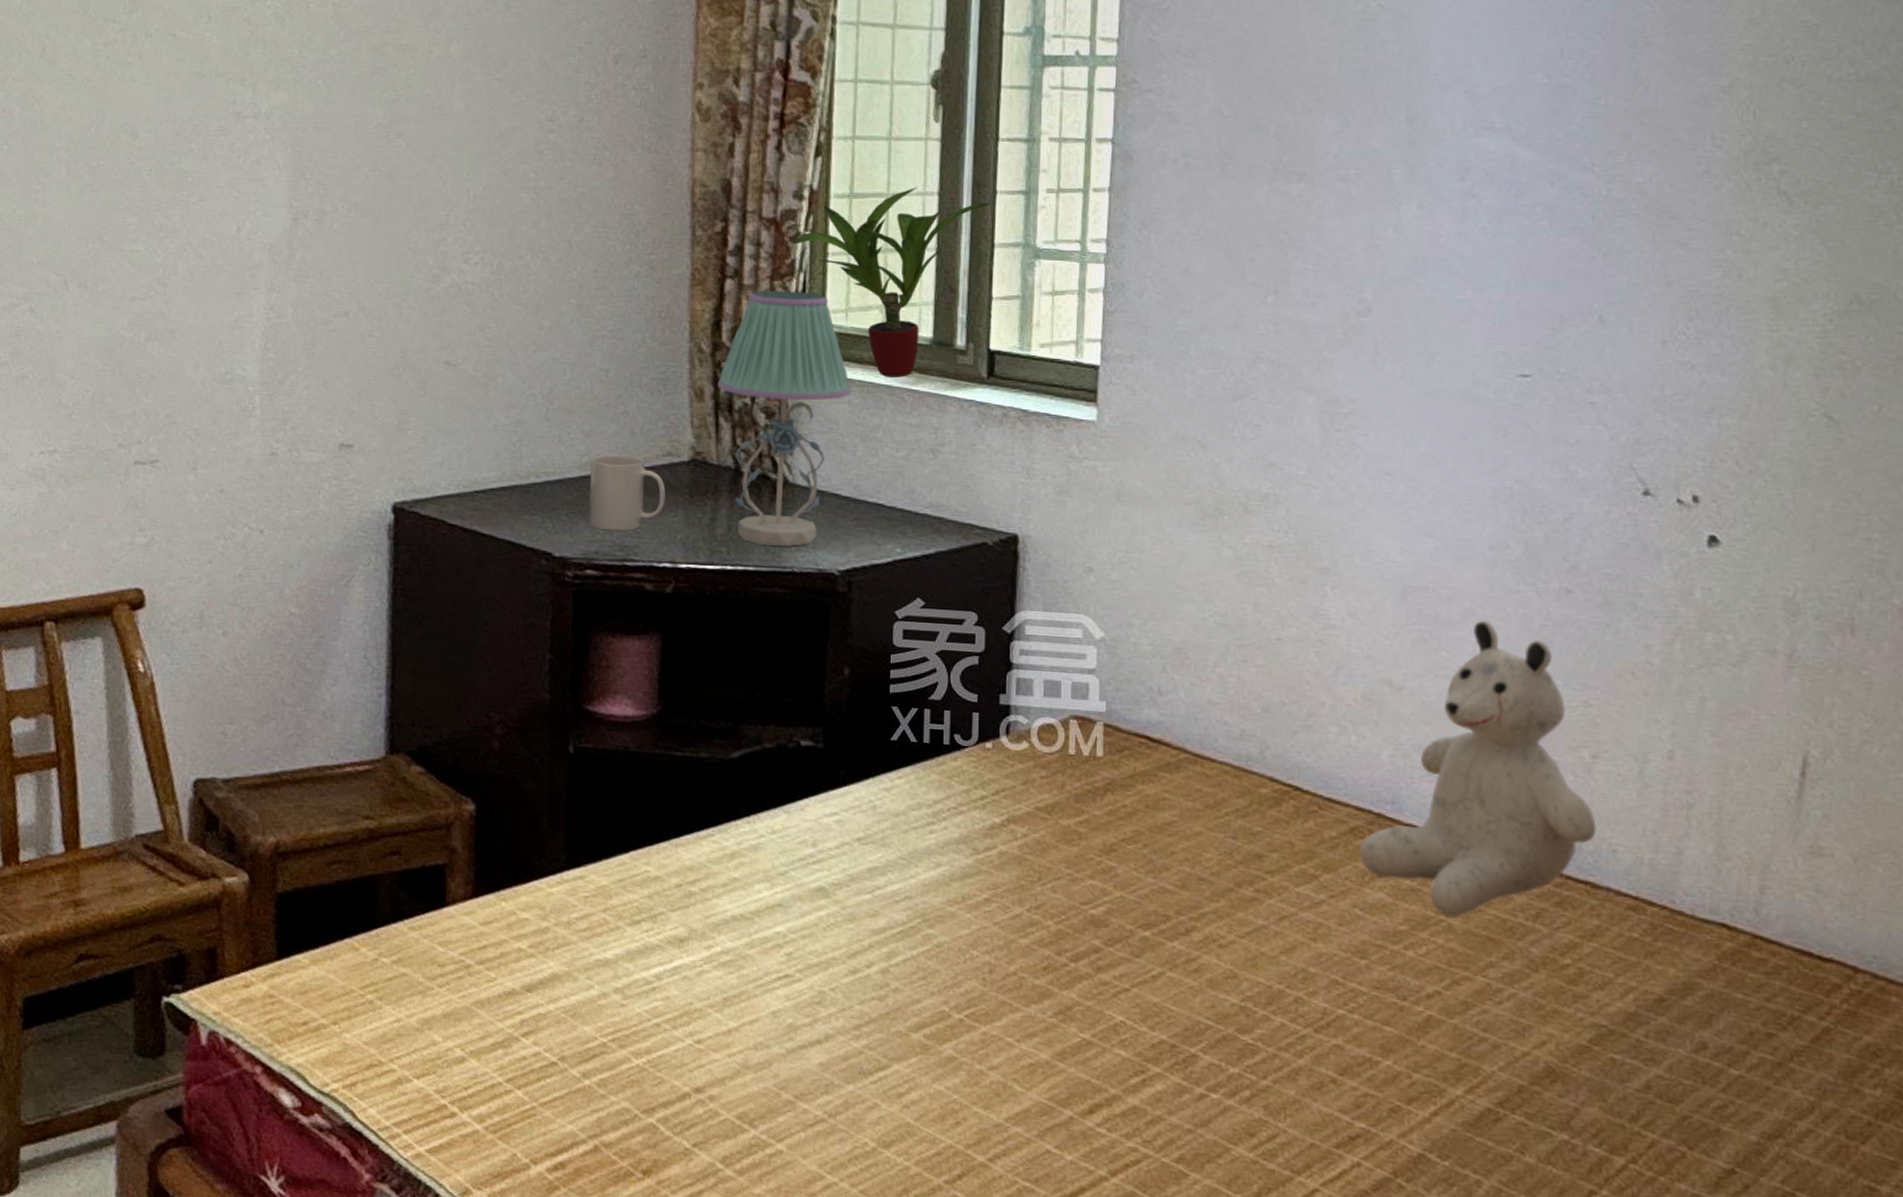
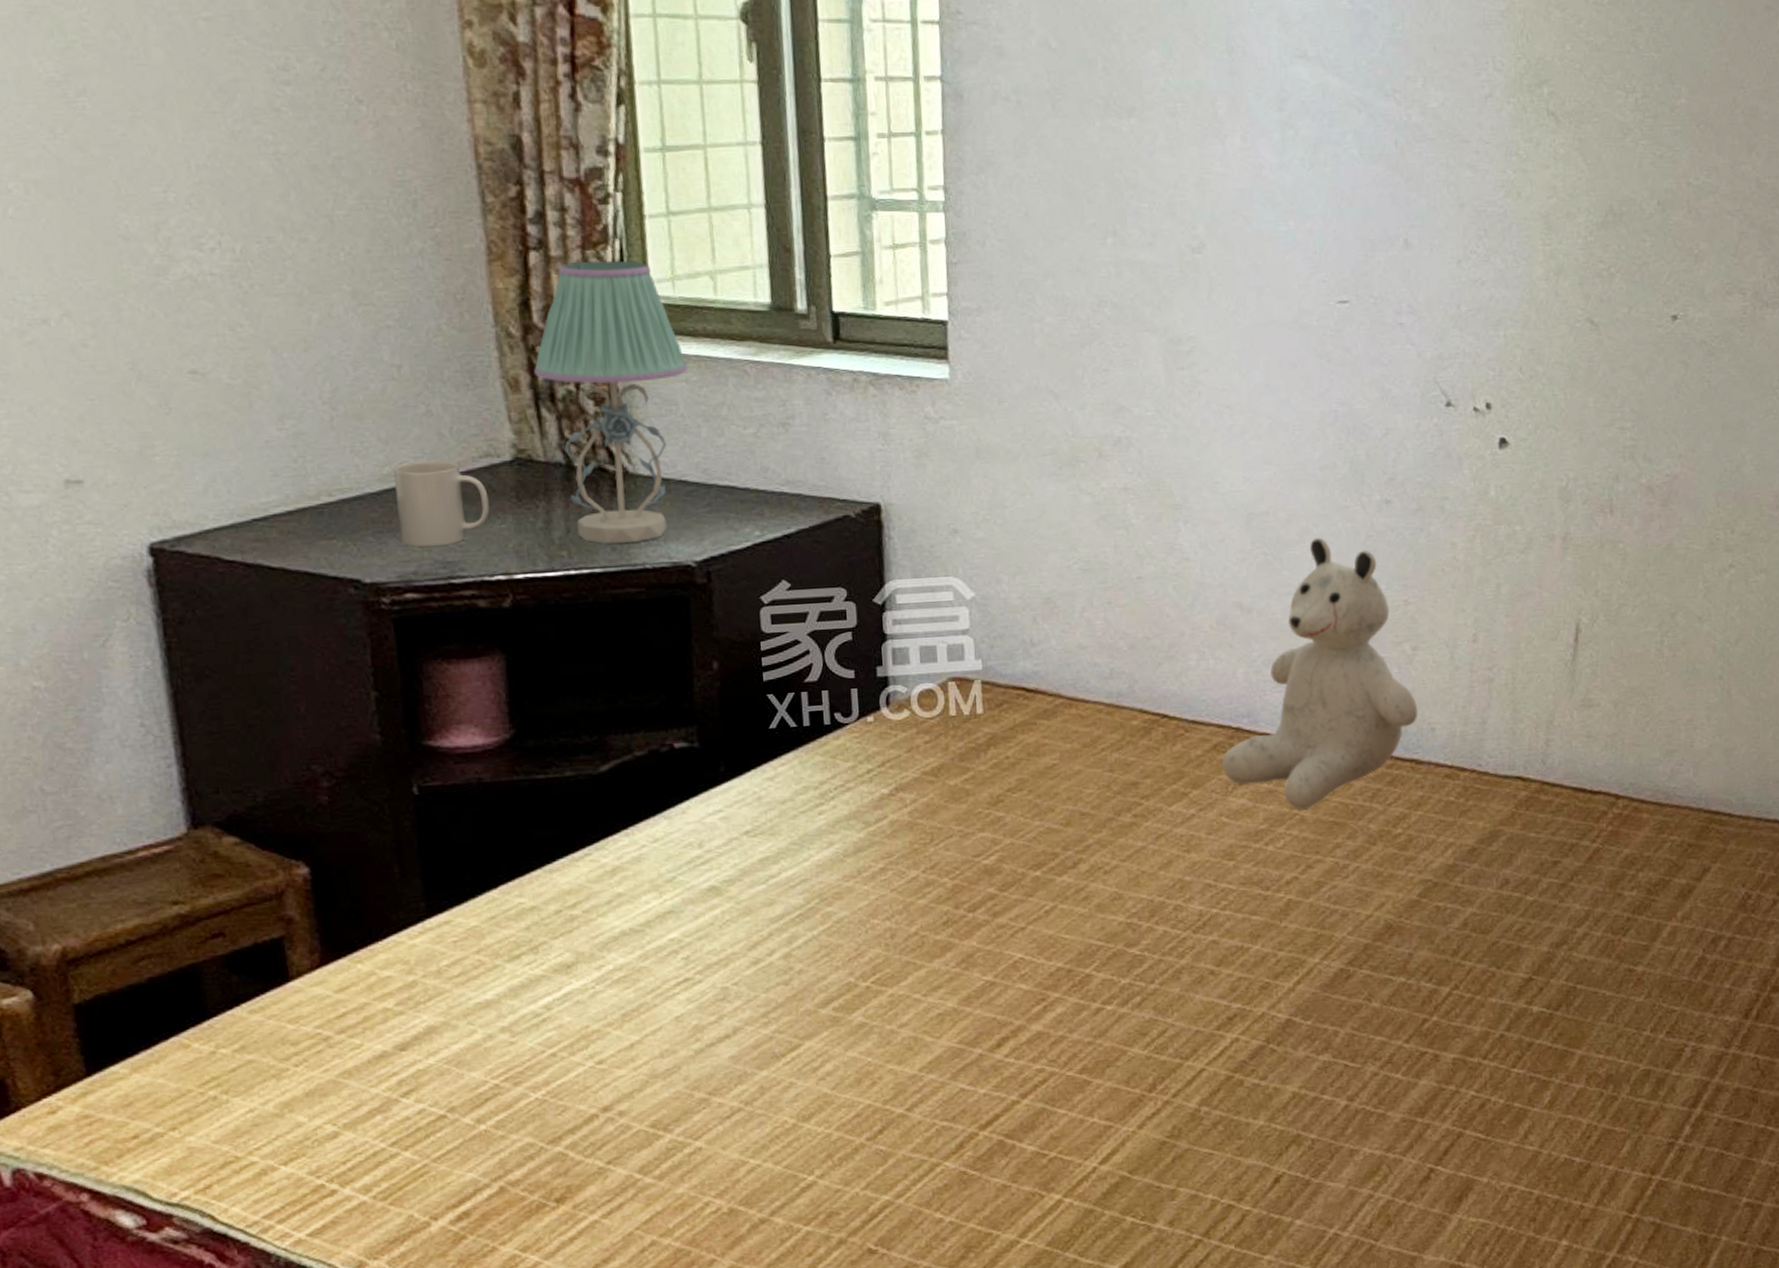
potted plant: present [789,186,991,379] -> none [599,136,819,351]

